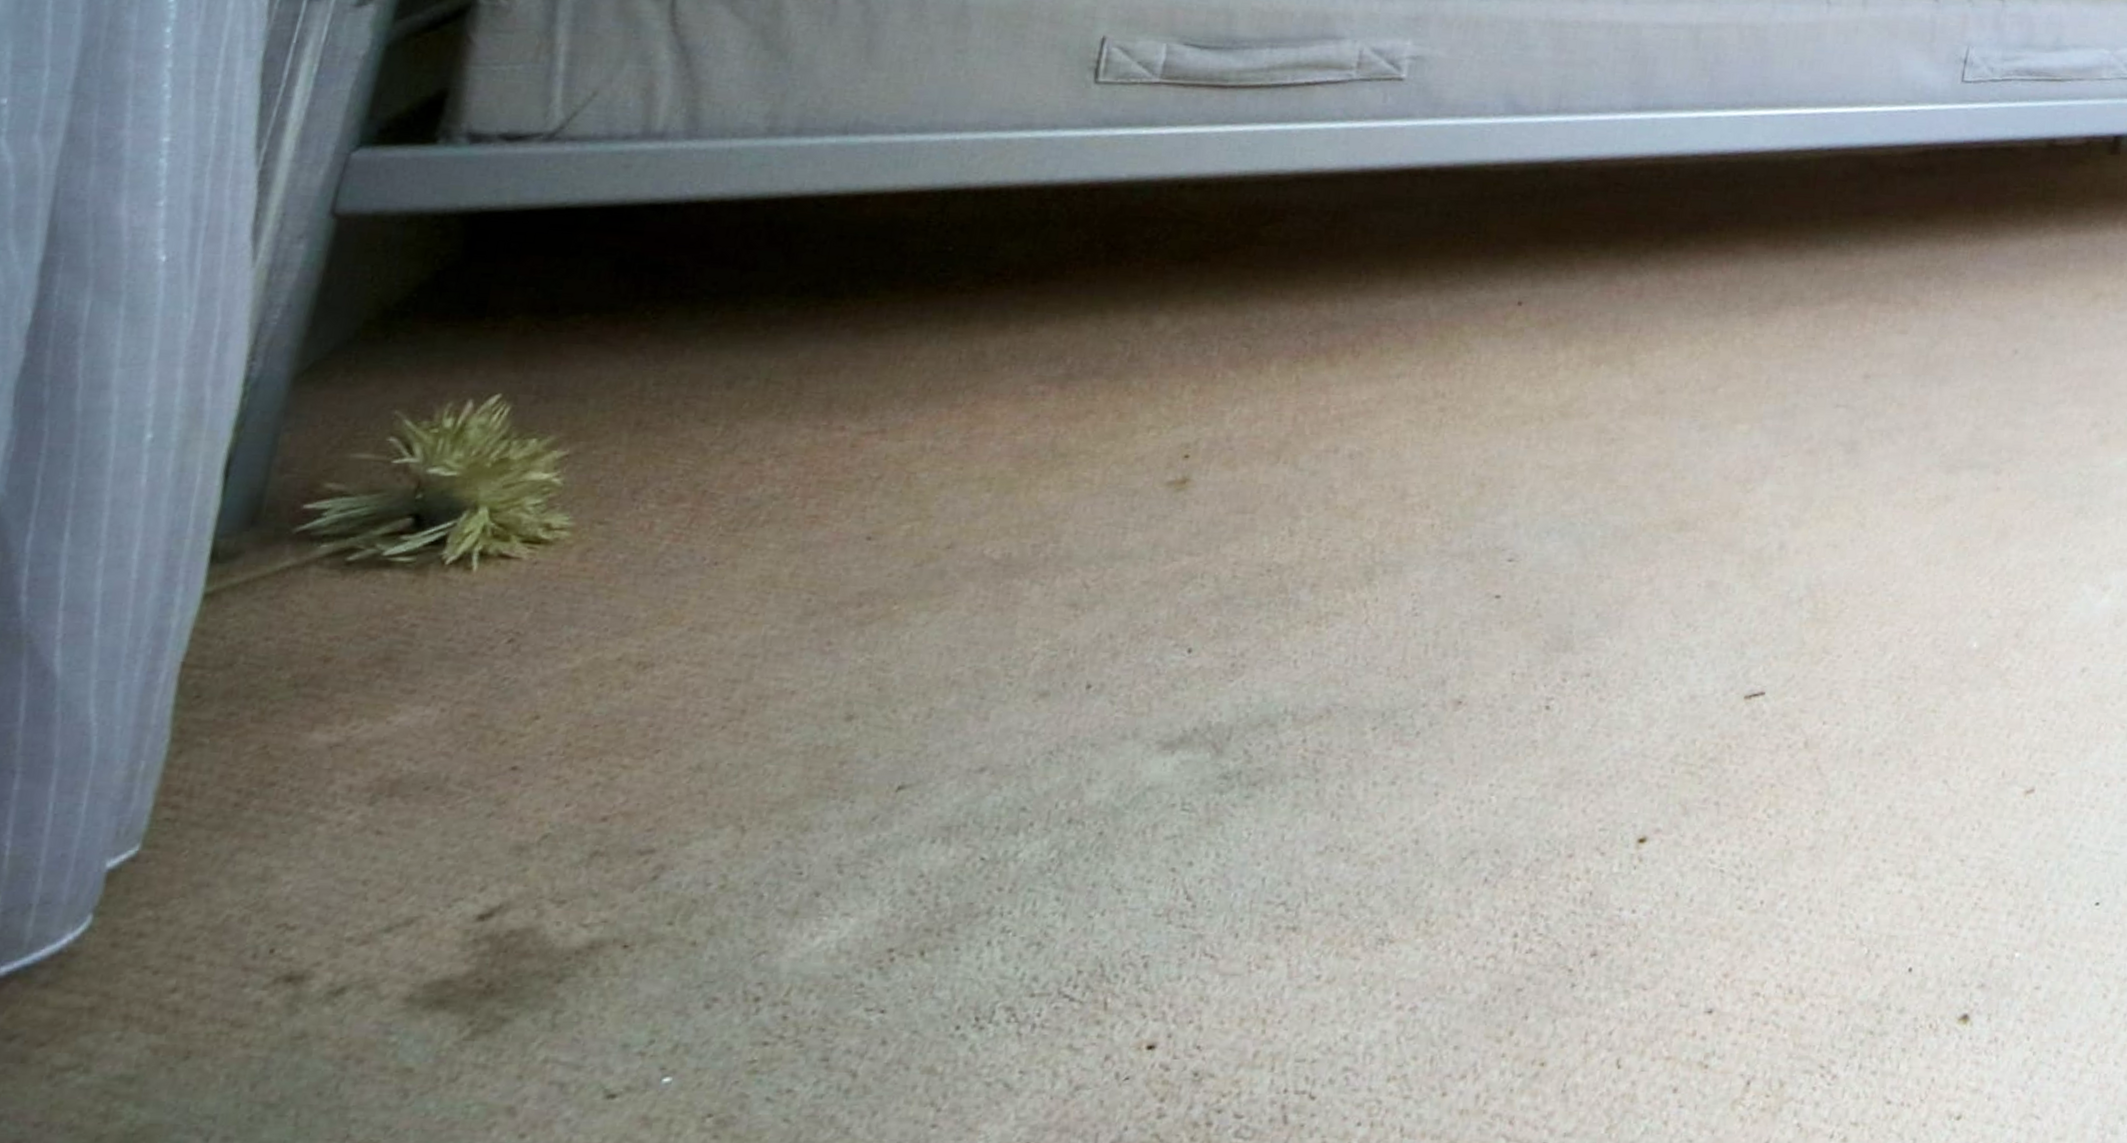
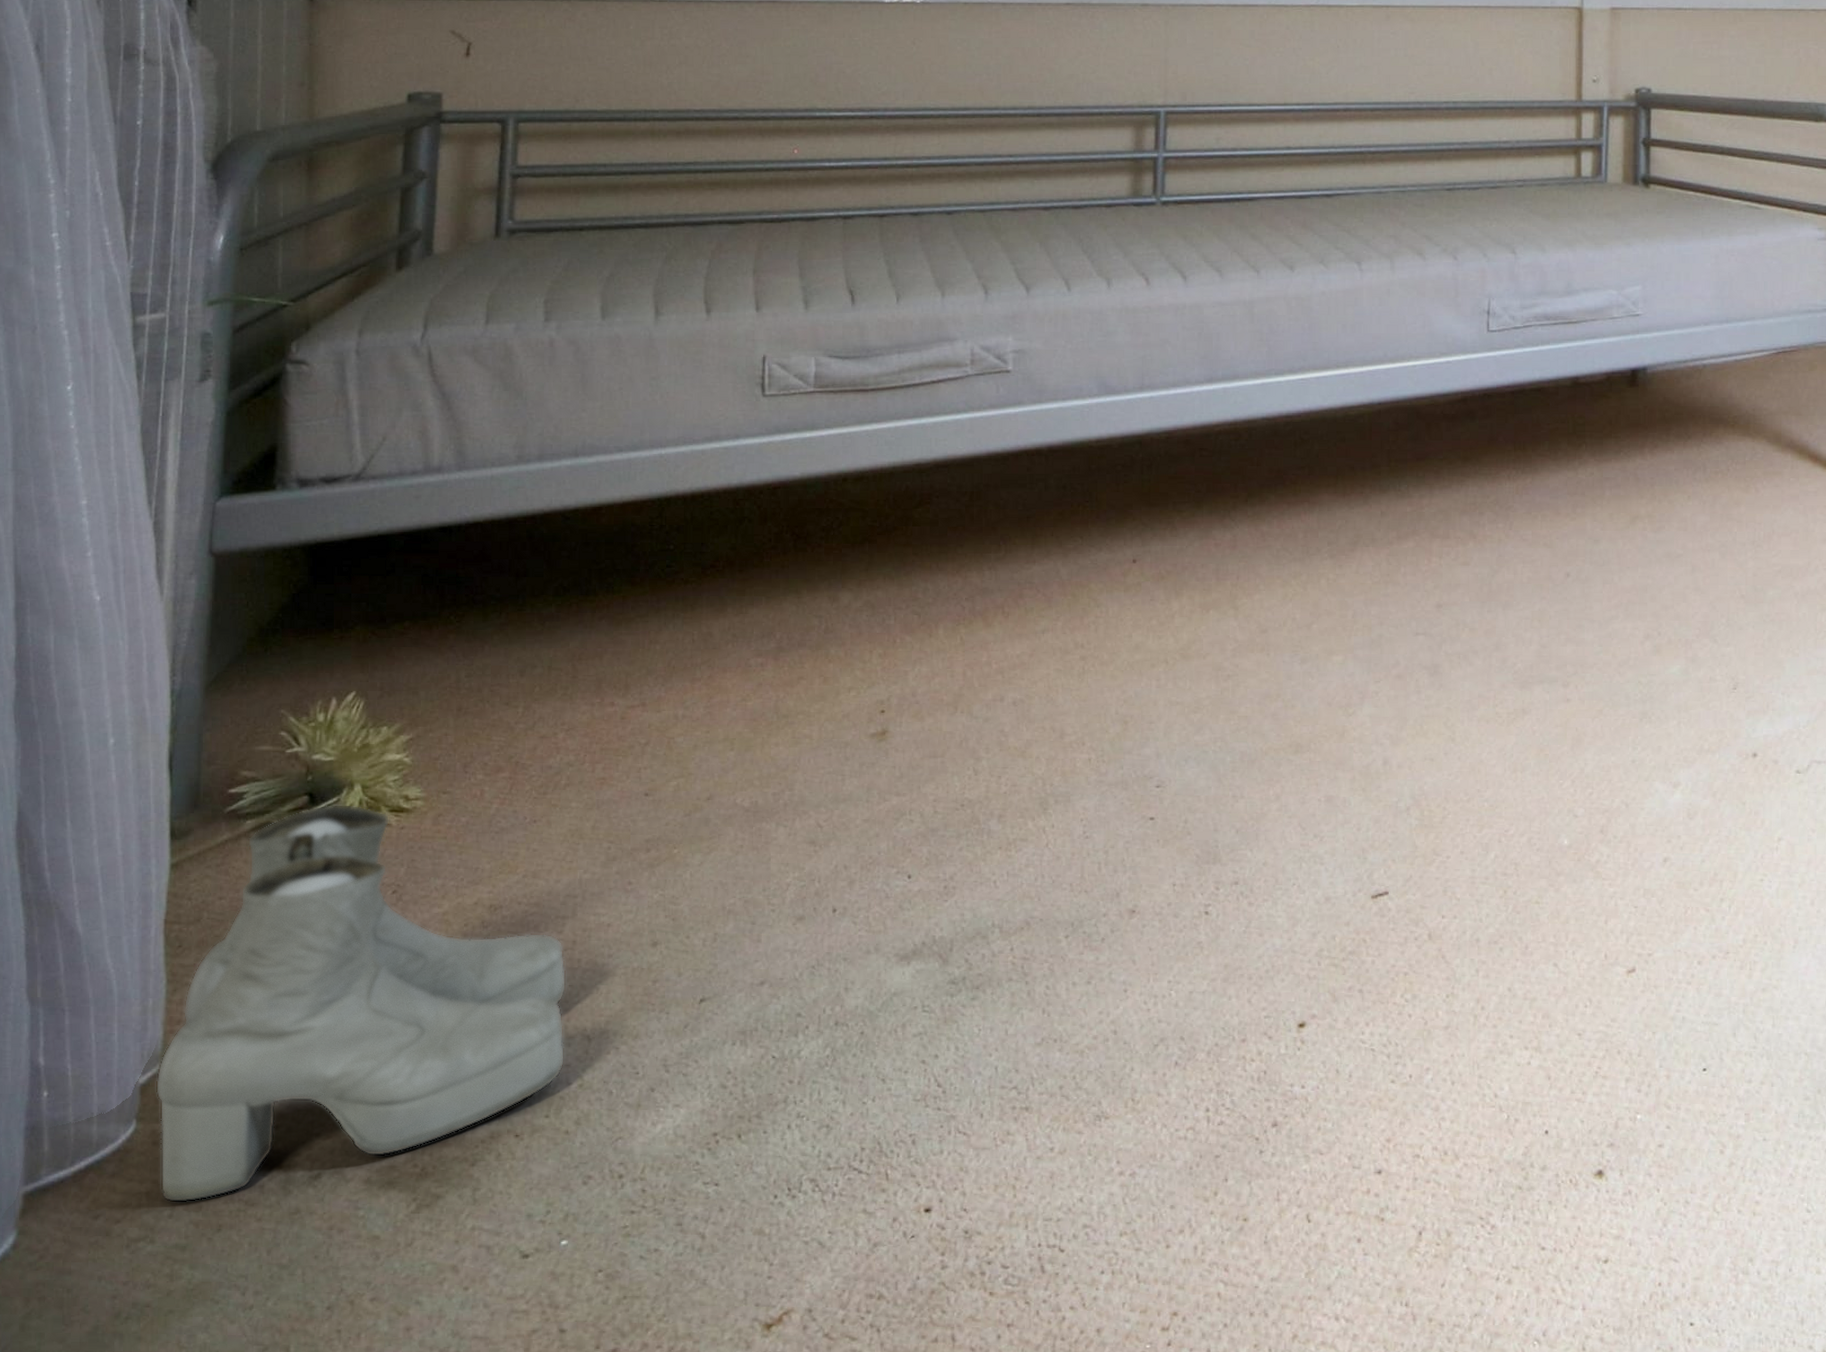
boots: none [111,528,729,1022] -> present [155,803,567,1203]

